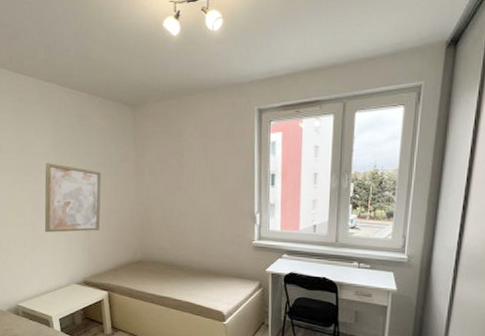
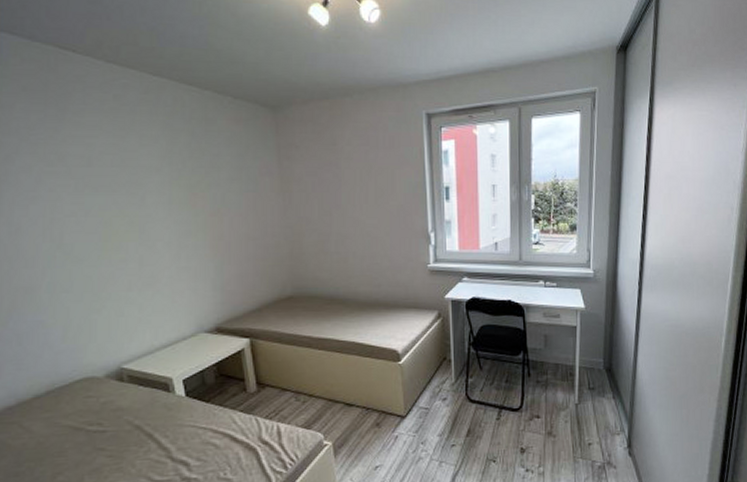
wall art: present [44,163,101,233] -> none [155,179,235,270]

